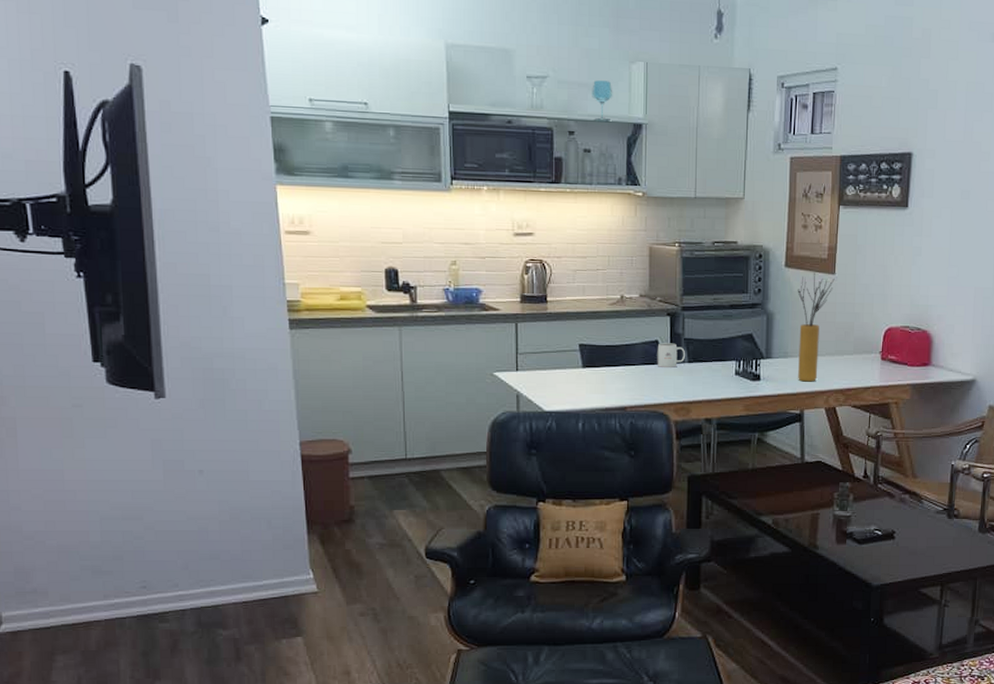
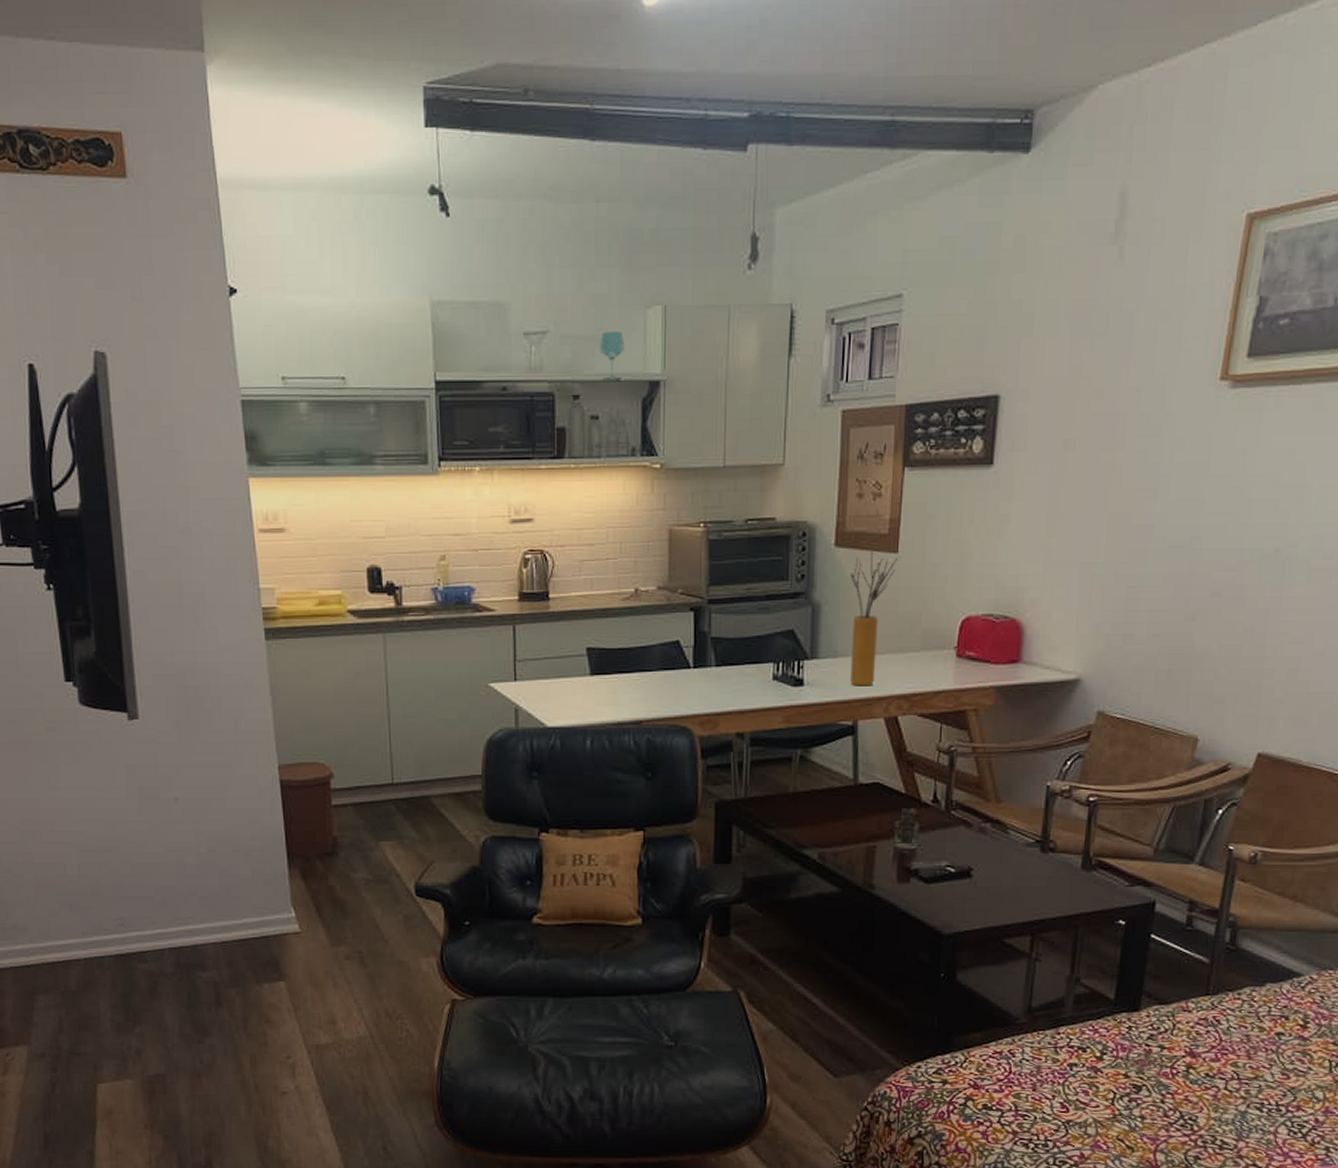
mug: present [657,343,686,369] -> none [678,643,713,674]

